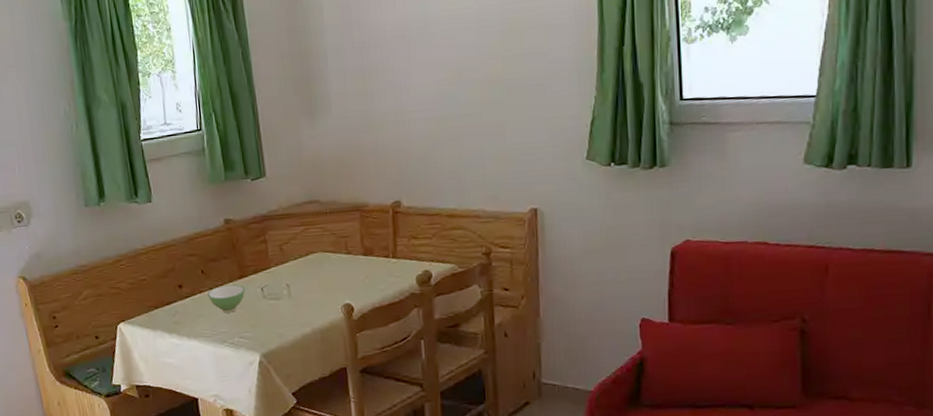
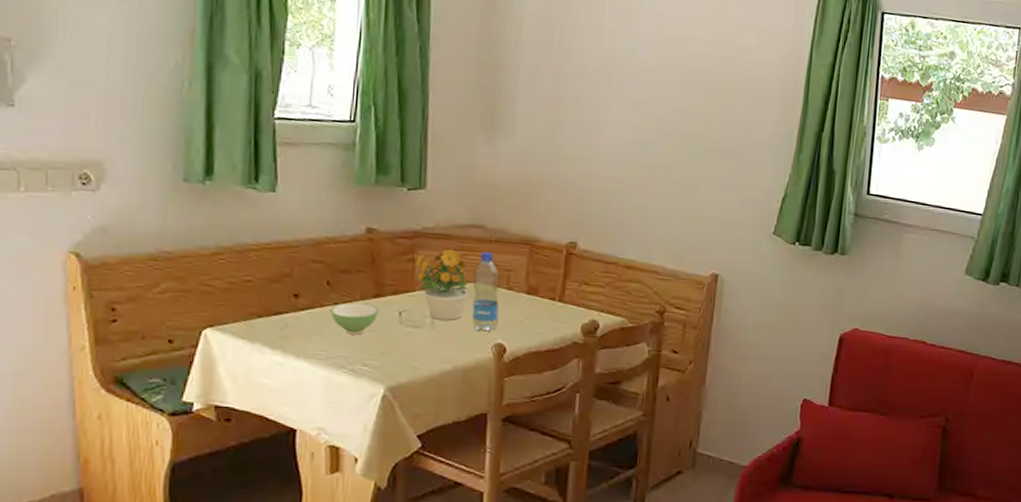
flowerpot: none [267,225,315,290] -> present [416,248,468,320]
bottle: none [316,223,343,295] -> present [472,251,500,332]

